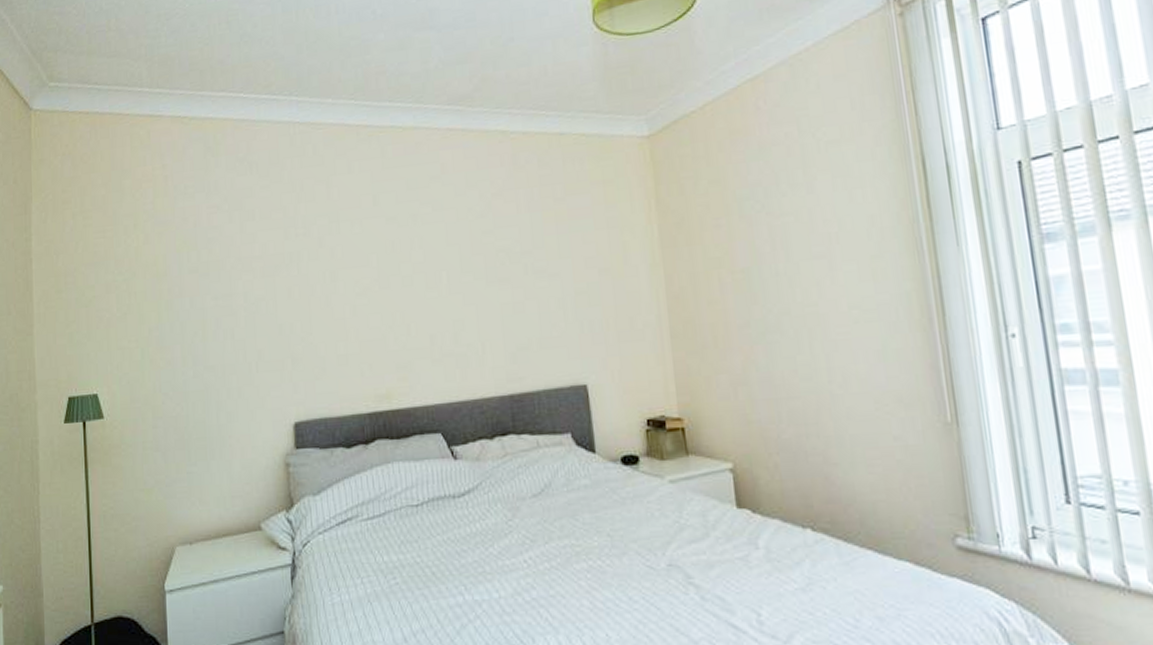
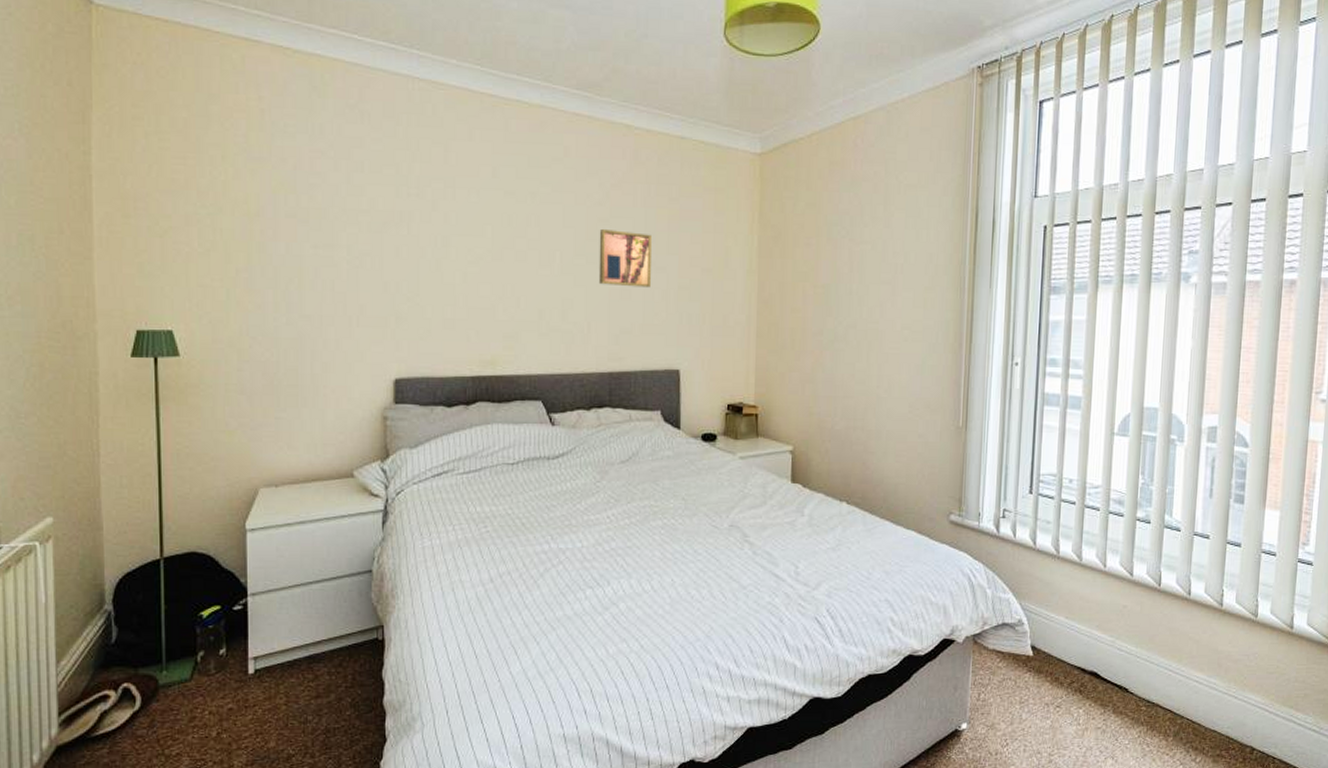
wall art: none [484,240,545,301] -> present [598,228,651,288]

